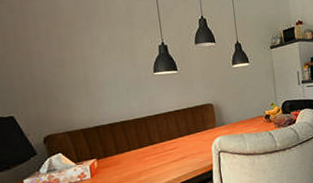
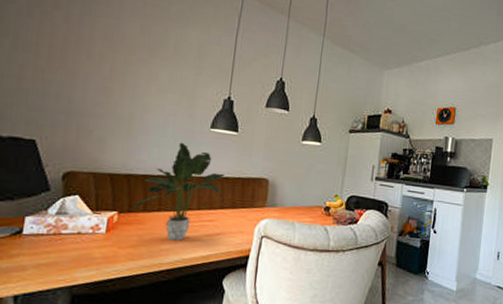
potted plant: none [108,90,177,172] -> present [133,142,225,241]

